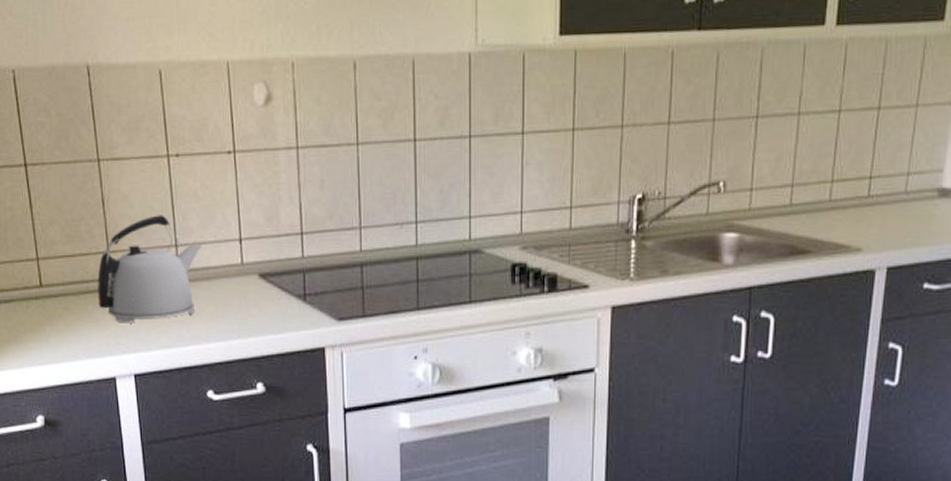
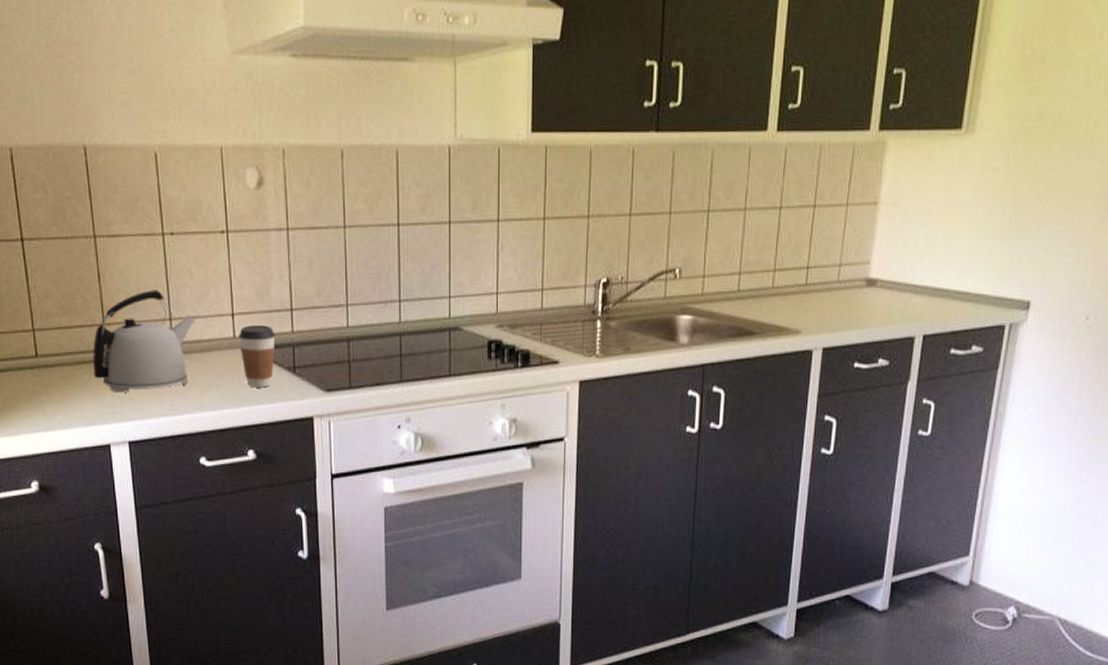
coffee cup: none [246,251,285,317] -> present [238,325,276,388]

